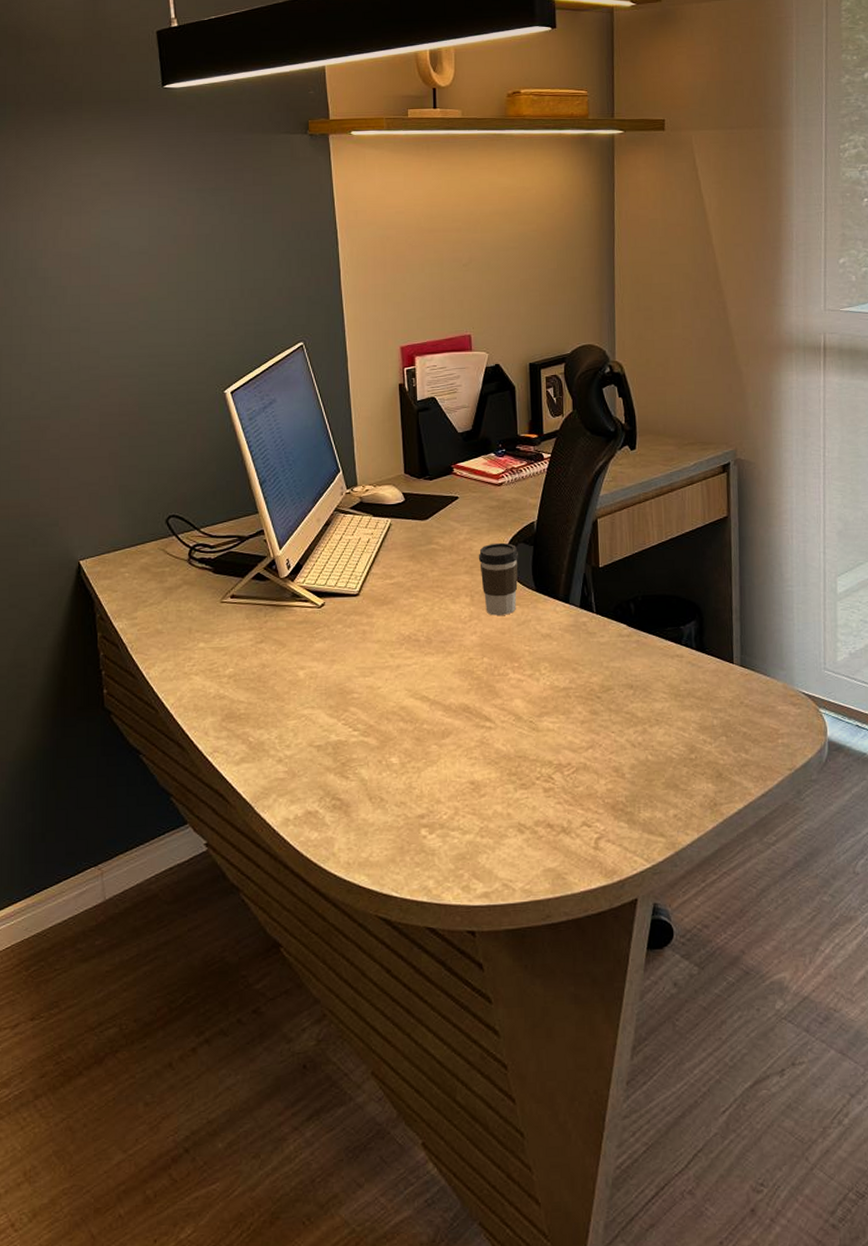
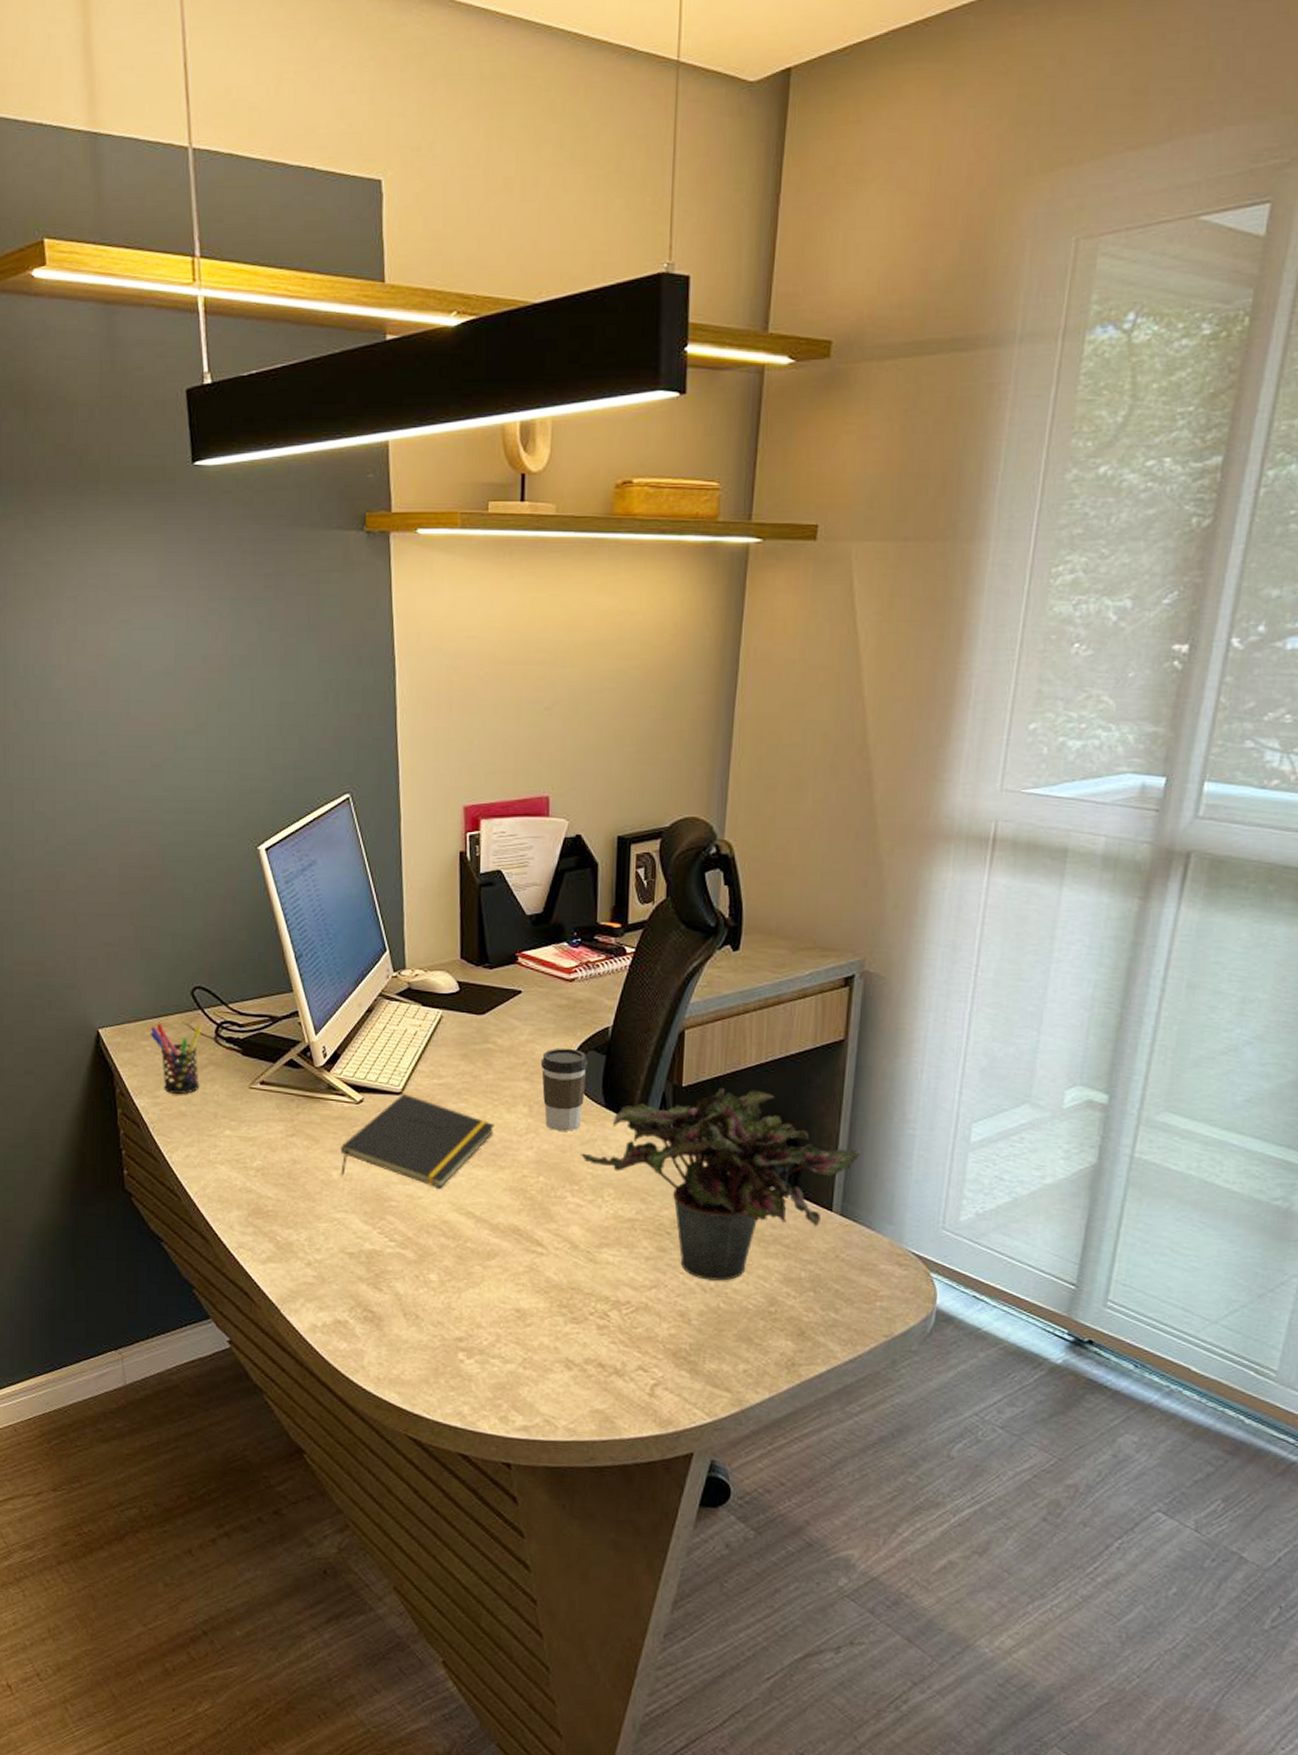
pen holder: none [128,549,177,614] -> present [150,1023,203,1094]
notepad: none [306,595,442,678] -> present [340,1094,495,1189]
potted plant: none [517,565,751,736] -> present [579,1087,861,1281]

